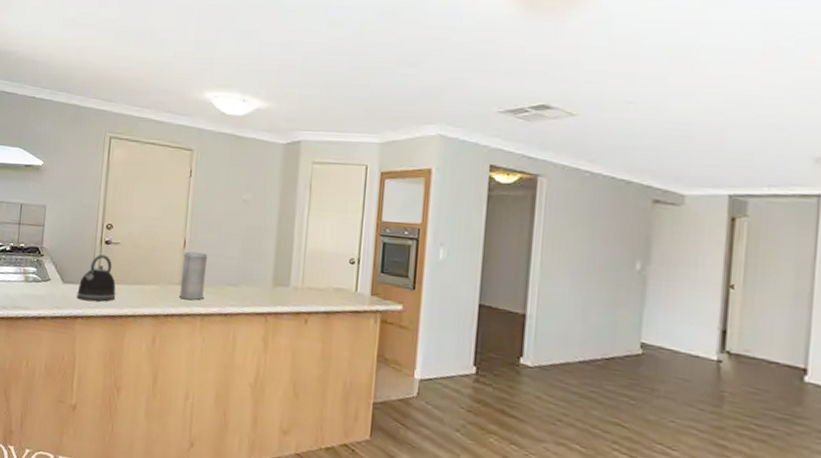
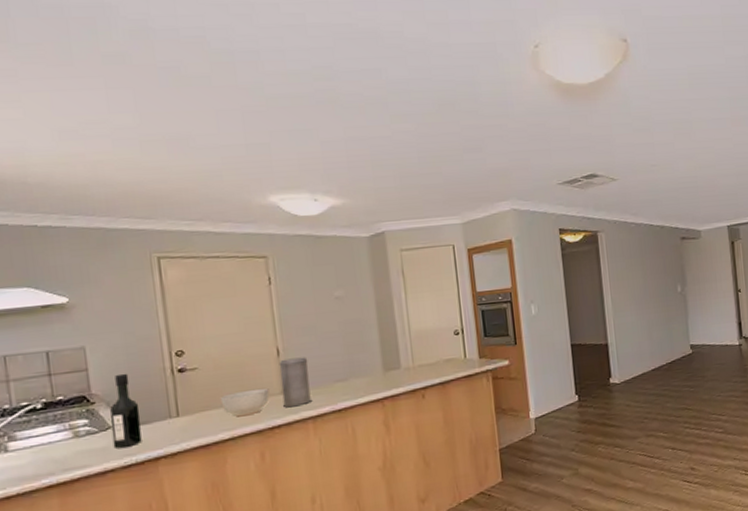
bottle: none [48,234,72,301] -> present [110,373,142,448]
kettle: present [77,254,116,302] -> none [152,384,205,439]
bowl: none [131,273,171,298] -> present [220,387,270,417]

